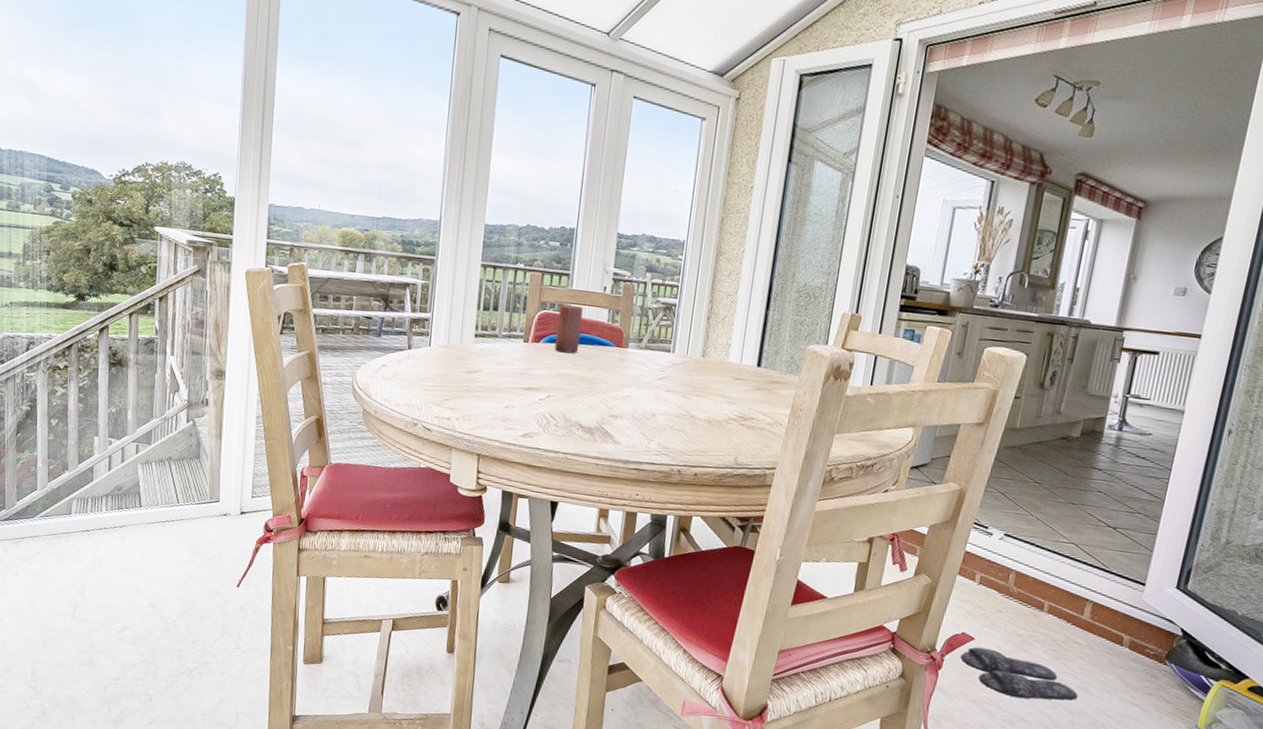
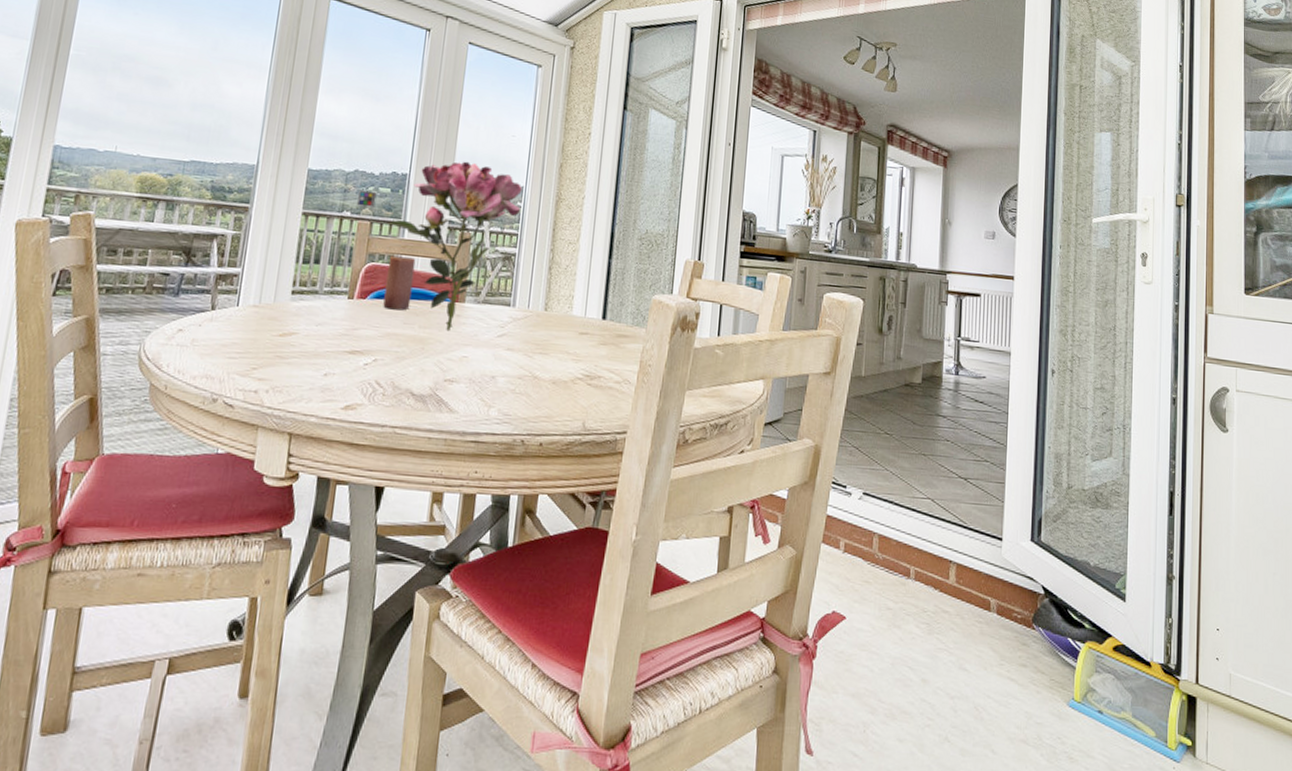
flower bouquet: none [530,216,684,374] -> present [357,161,522,332]
slippers: present [960,647,1078,700] -> none [834,627,955,686]

